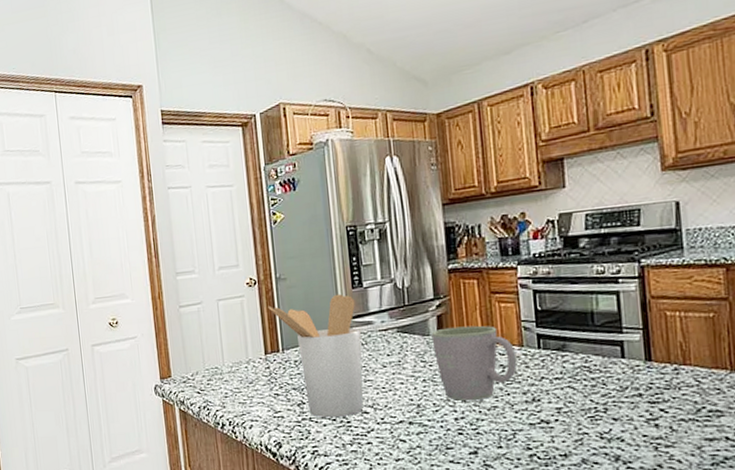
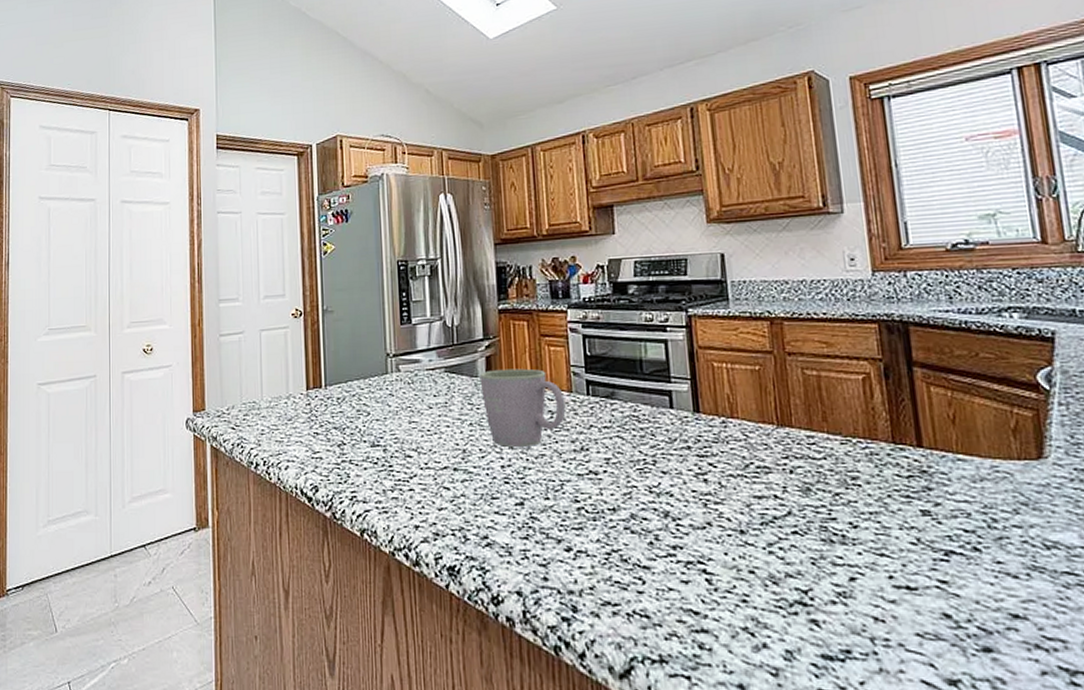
utensil holder: present [268,293,364,418] -> none [313,329,408,461]

